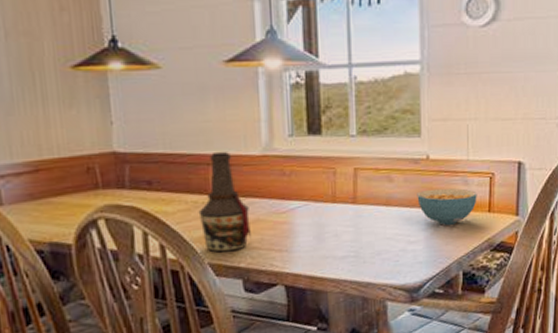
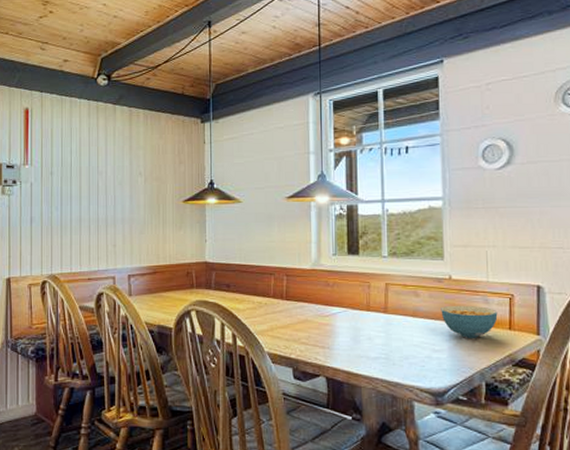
bottle: present [198,151,251,253] -> none [262,264,300,344]

